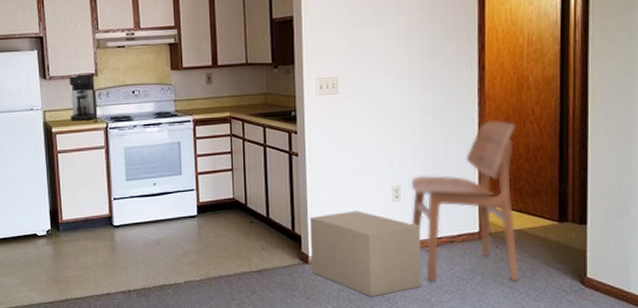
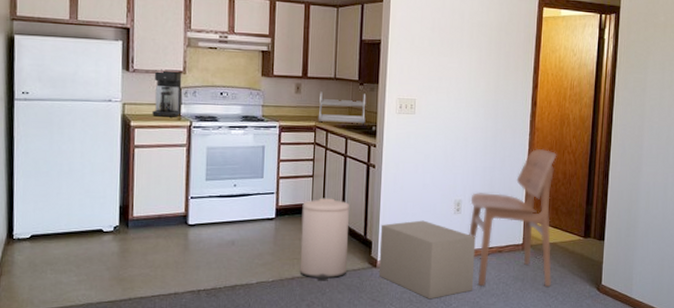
pedal bin: none [224,191,276,278] -> present [299,198,349,280]
dish rack: none [231,77,283,113] -> present [317,91,367,125]

